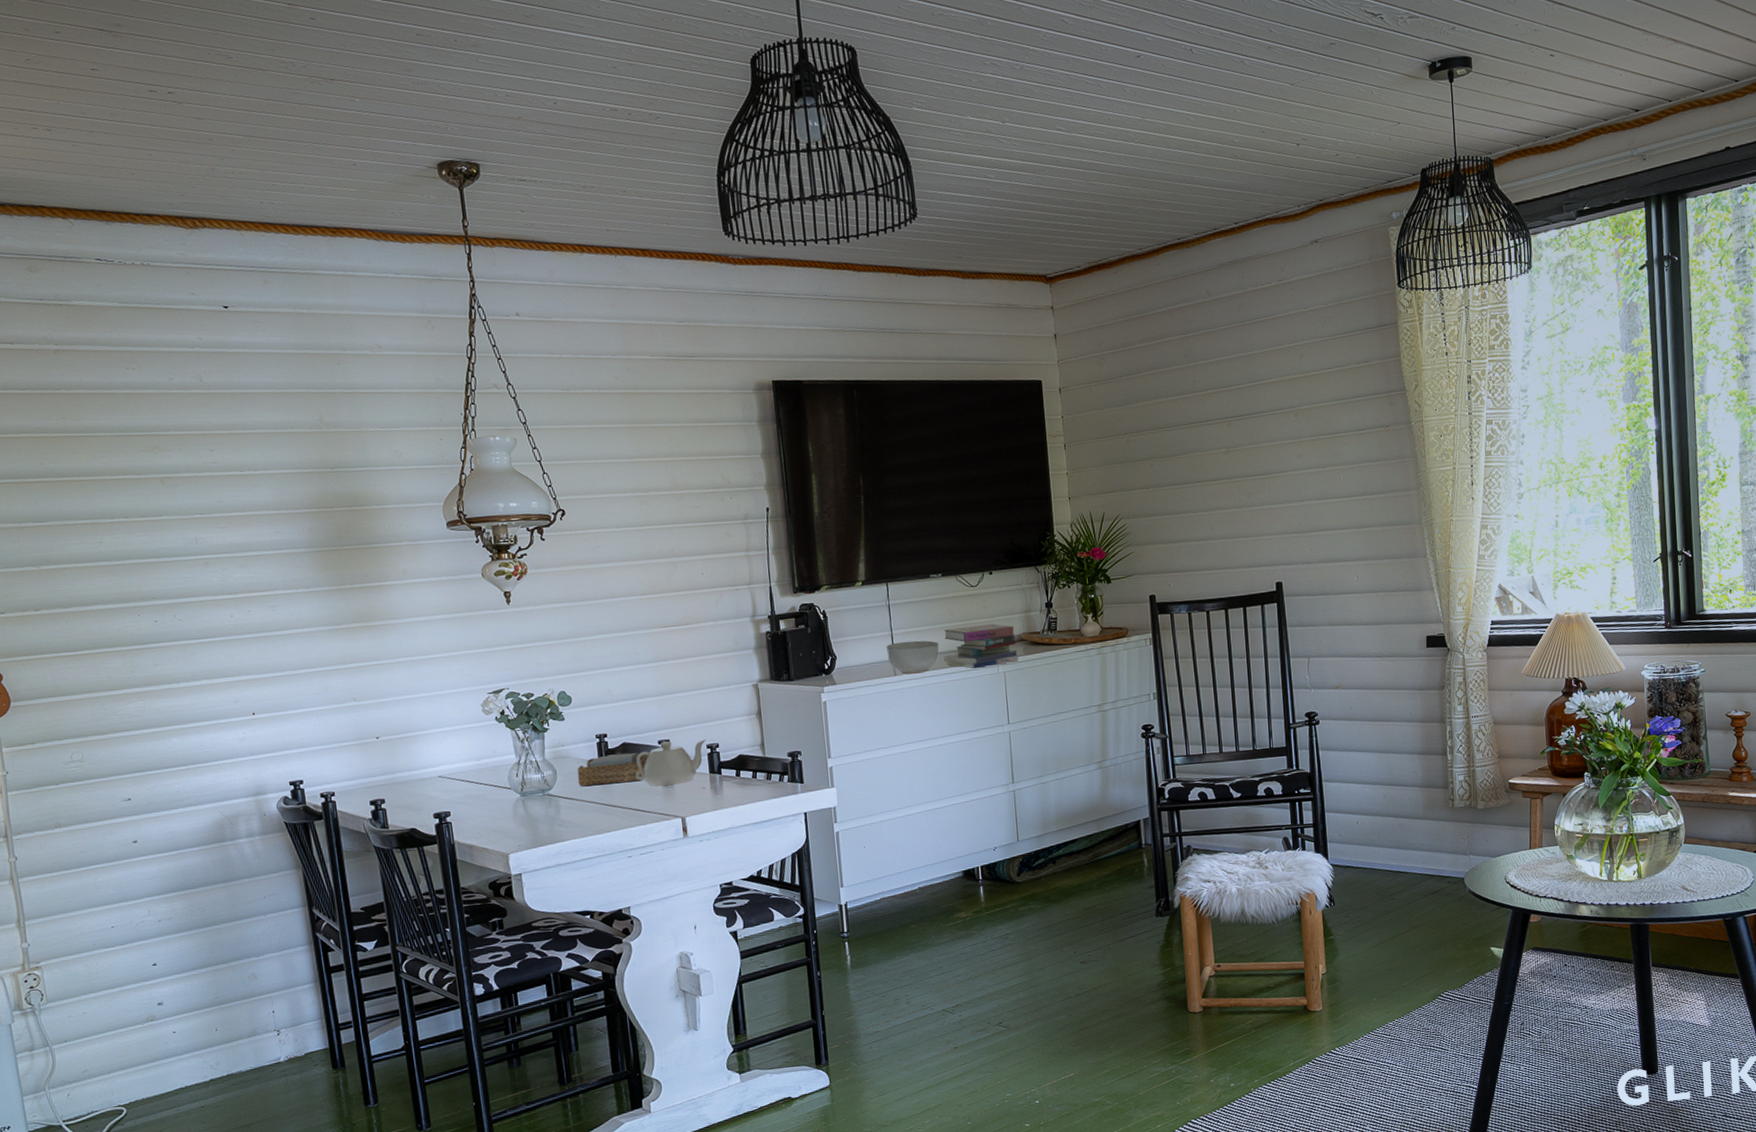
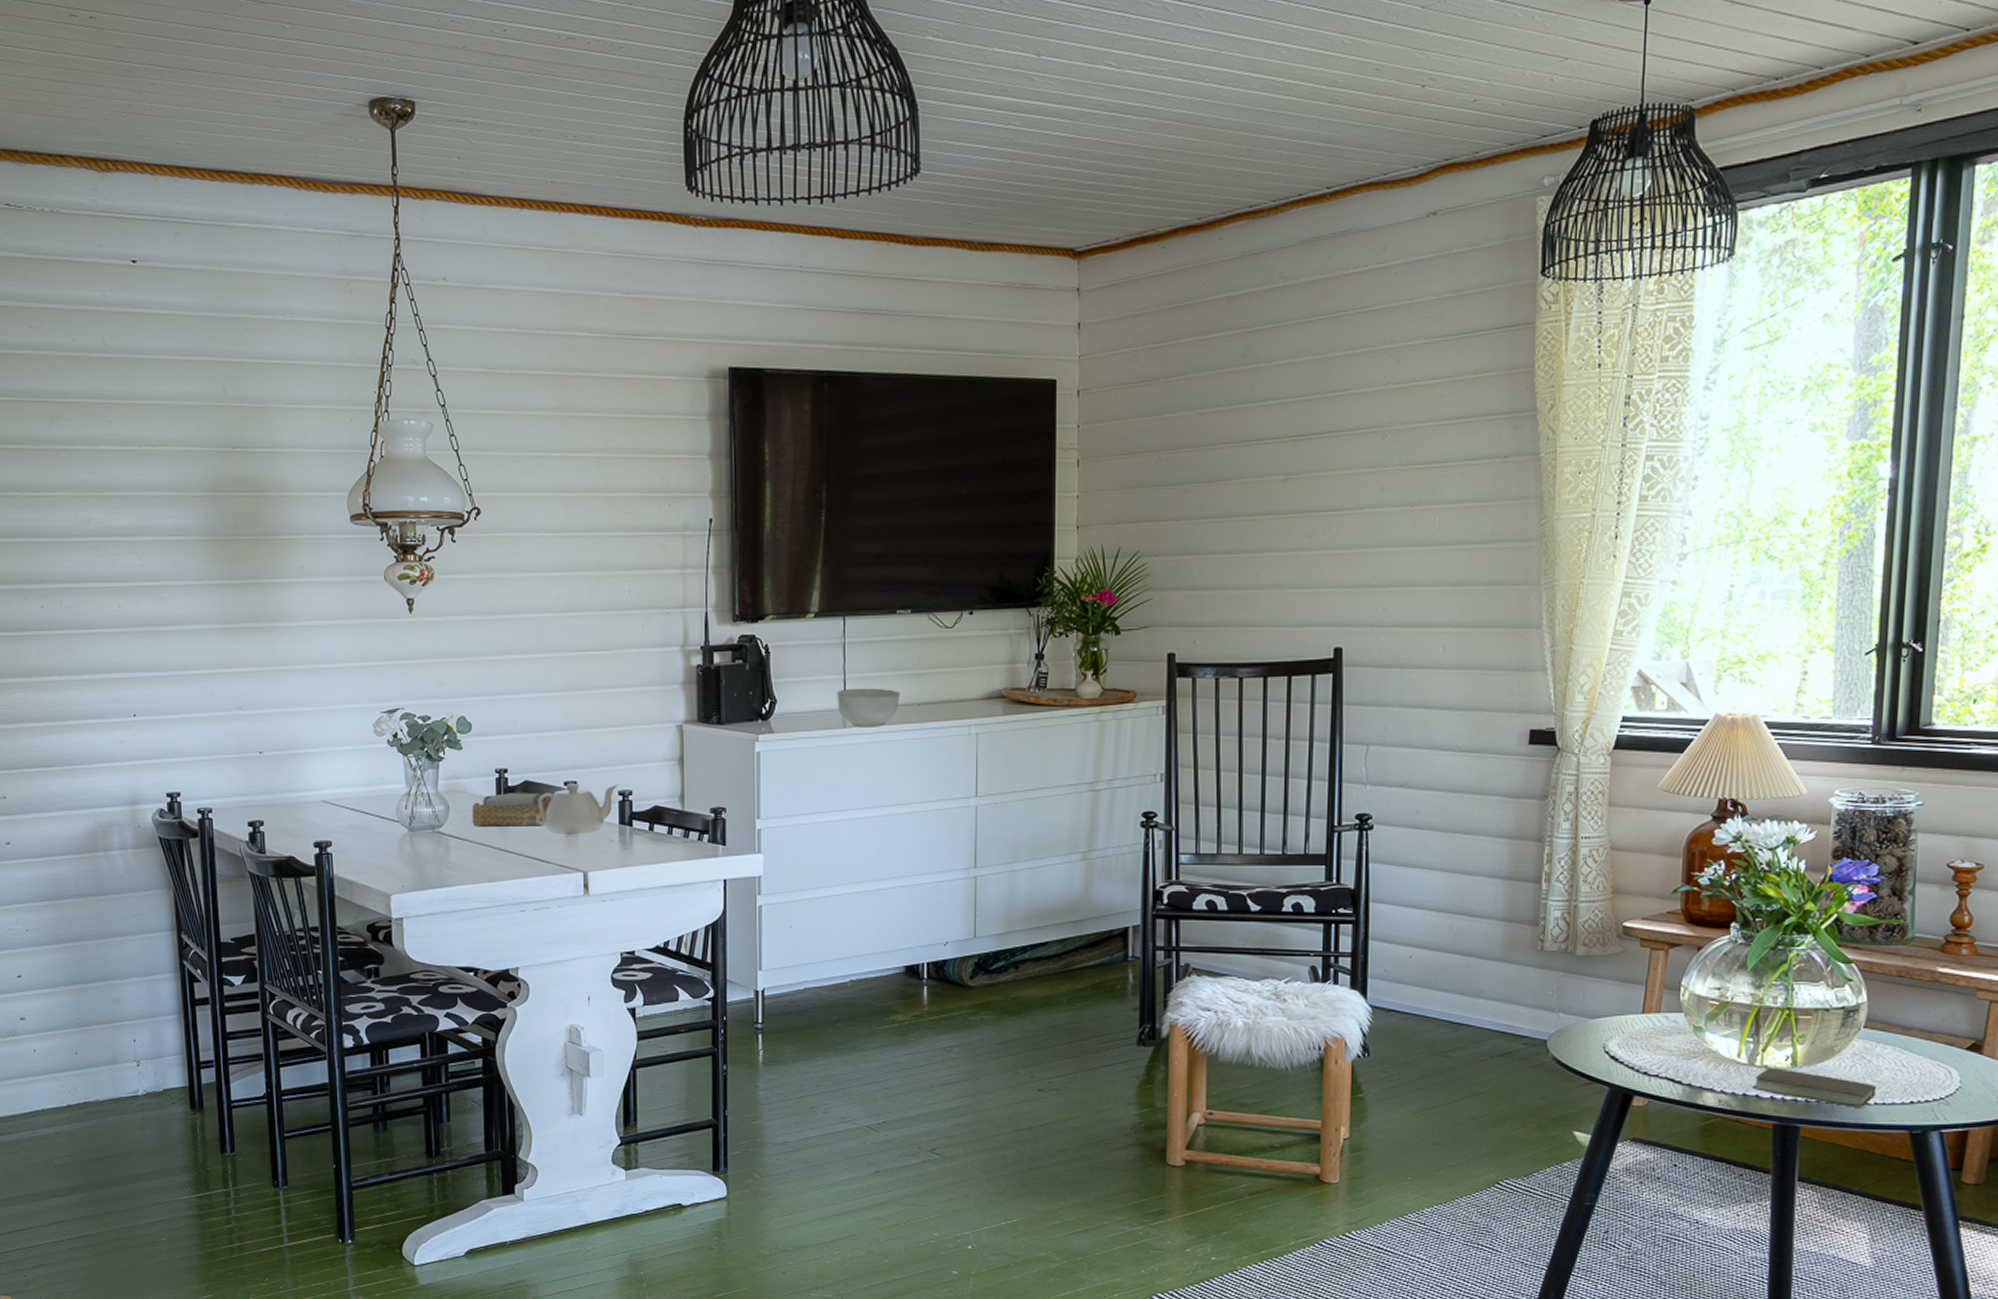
books: present [944,623,1019,669] -> none [905,674,996,728]
book: none [1612,878,1698,906] -> present [1752,1064,1876,1109]

